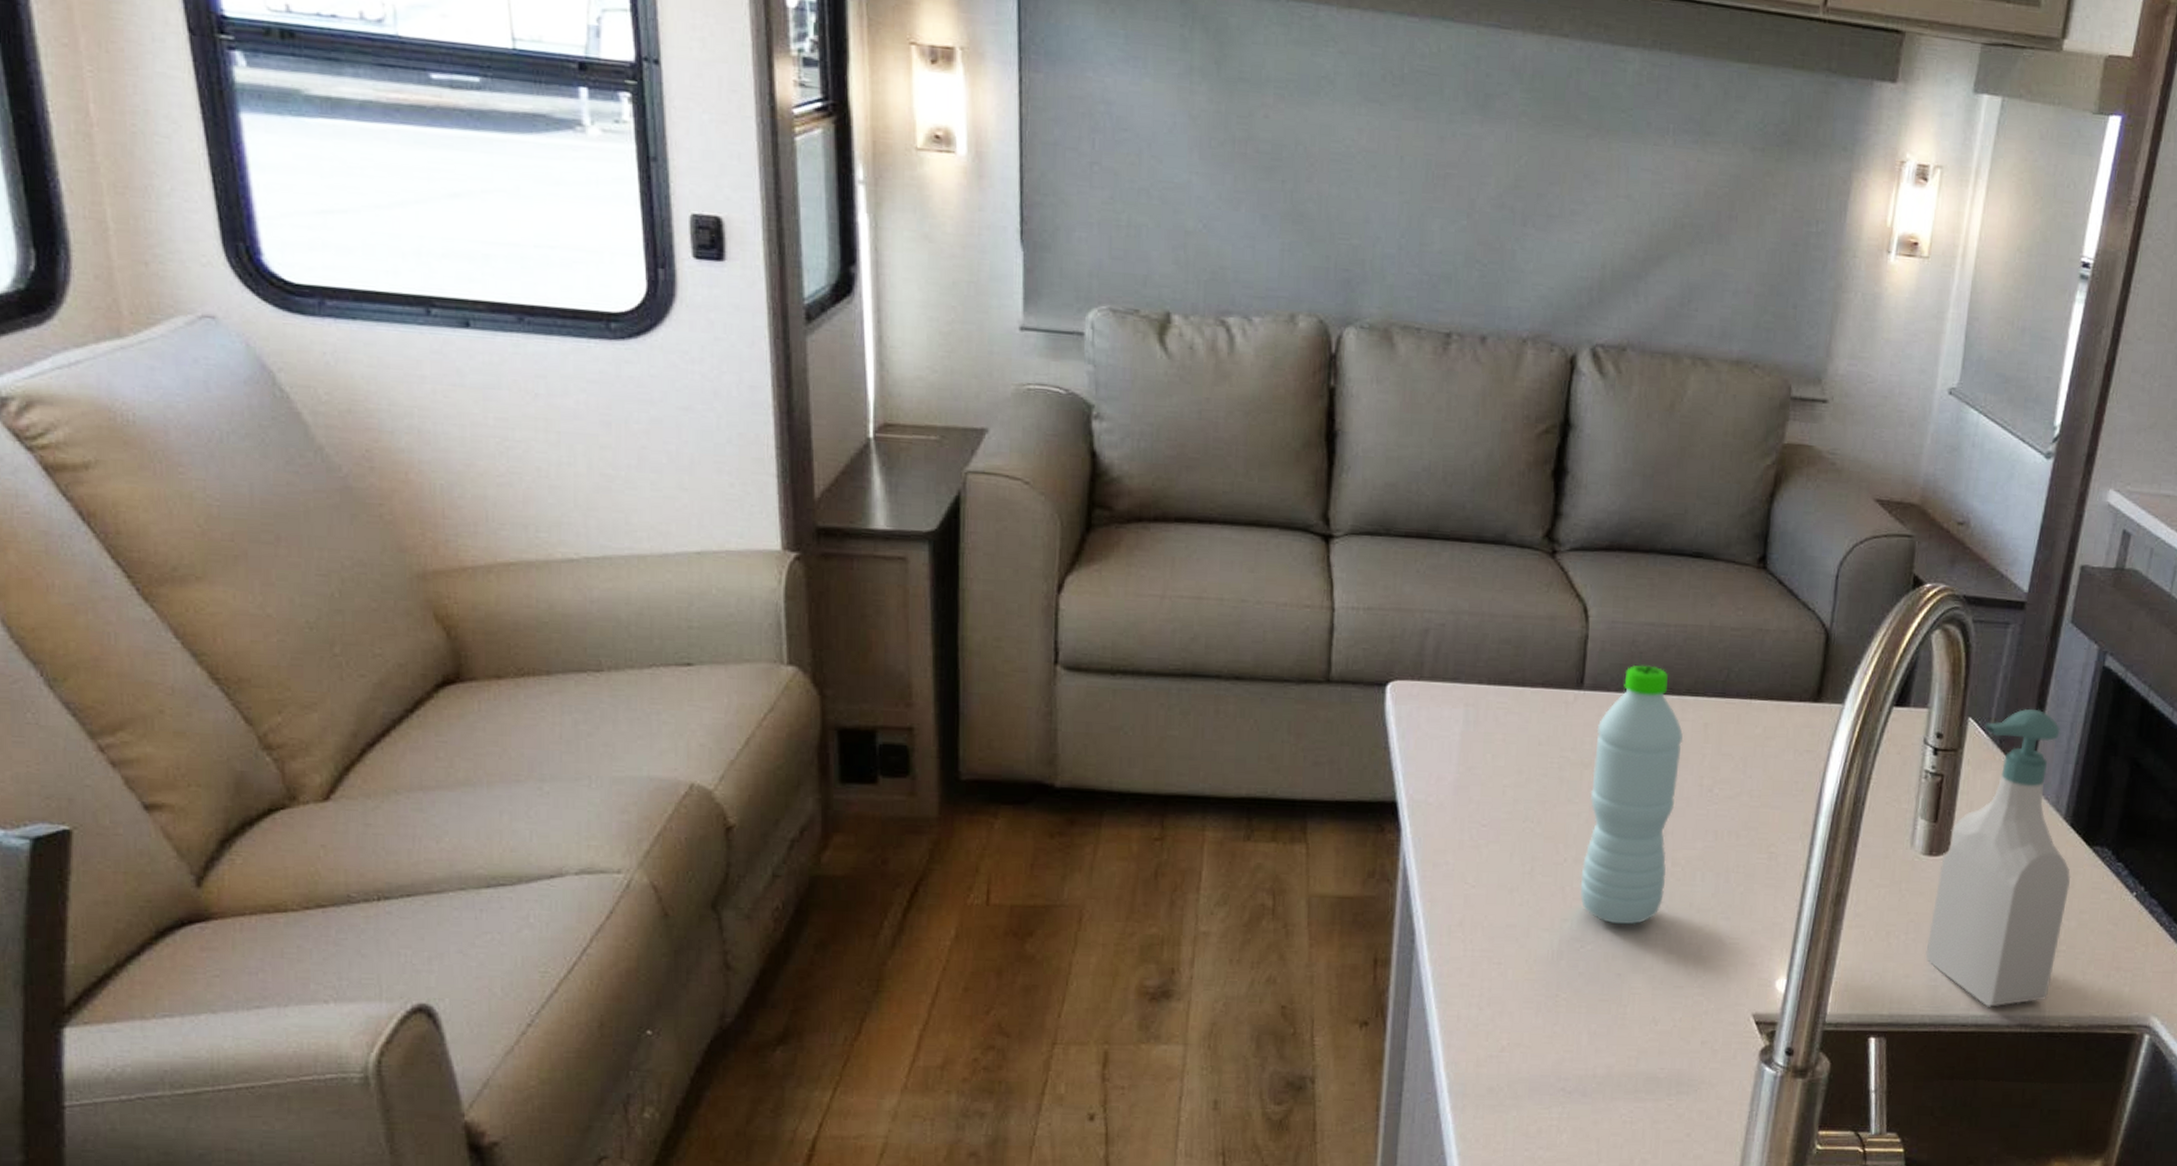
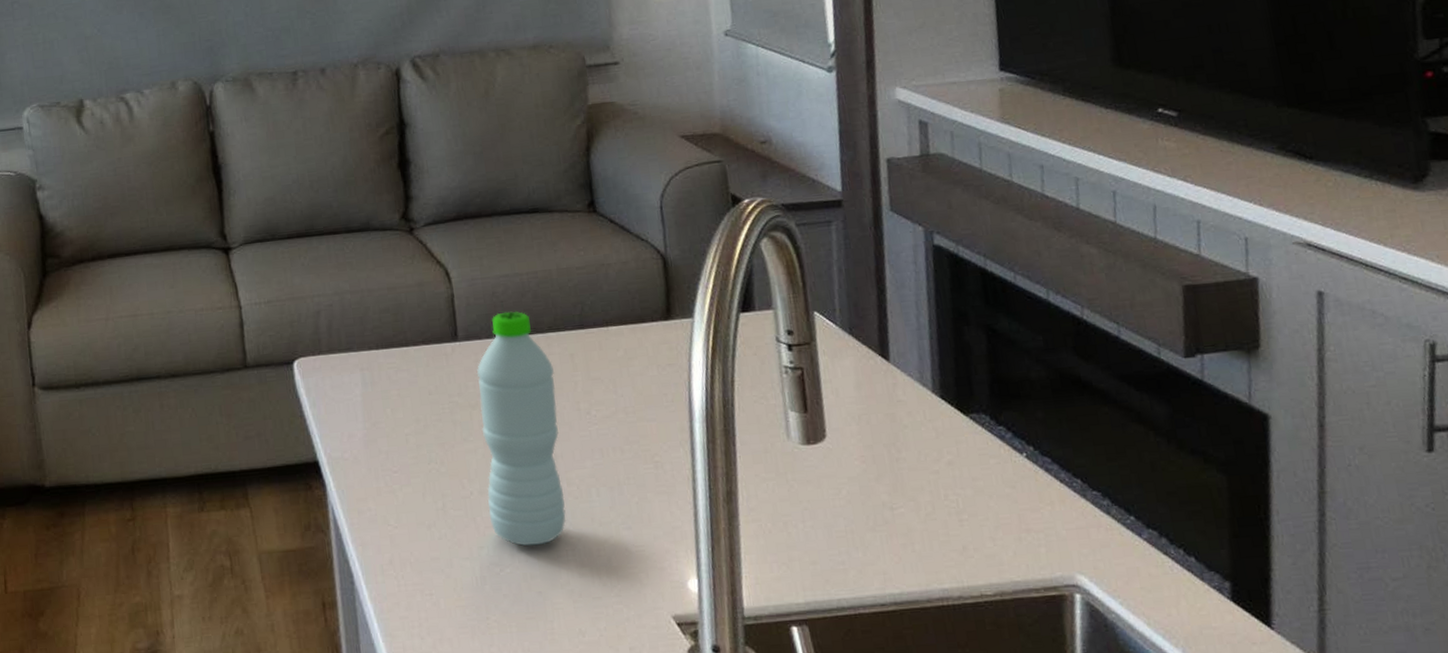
soap bottle: present [1925,708,2071,1008] -> none [821,293,961,585]

